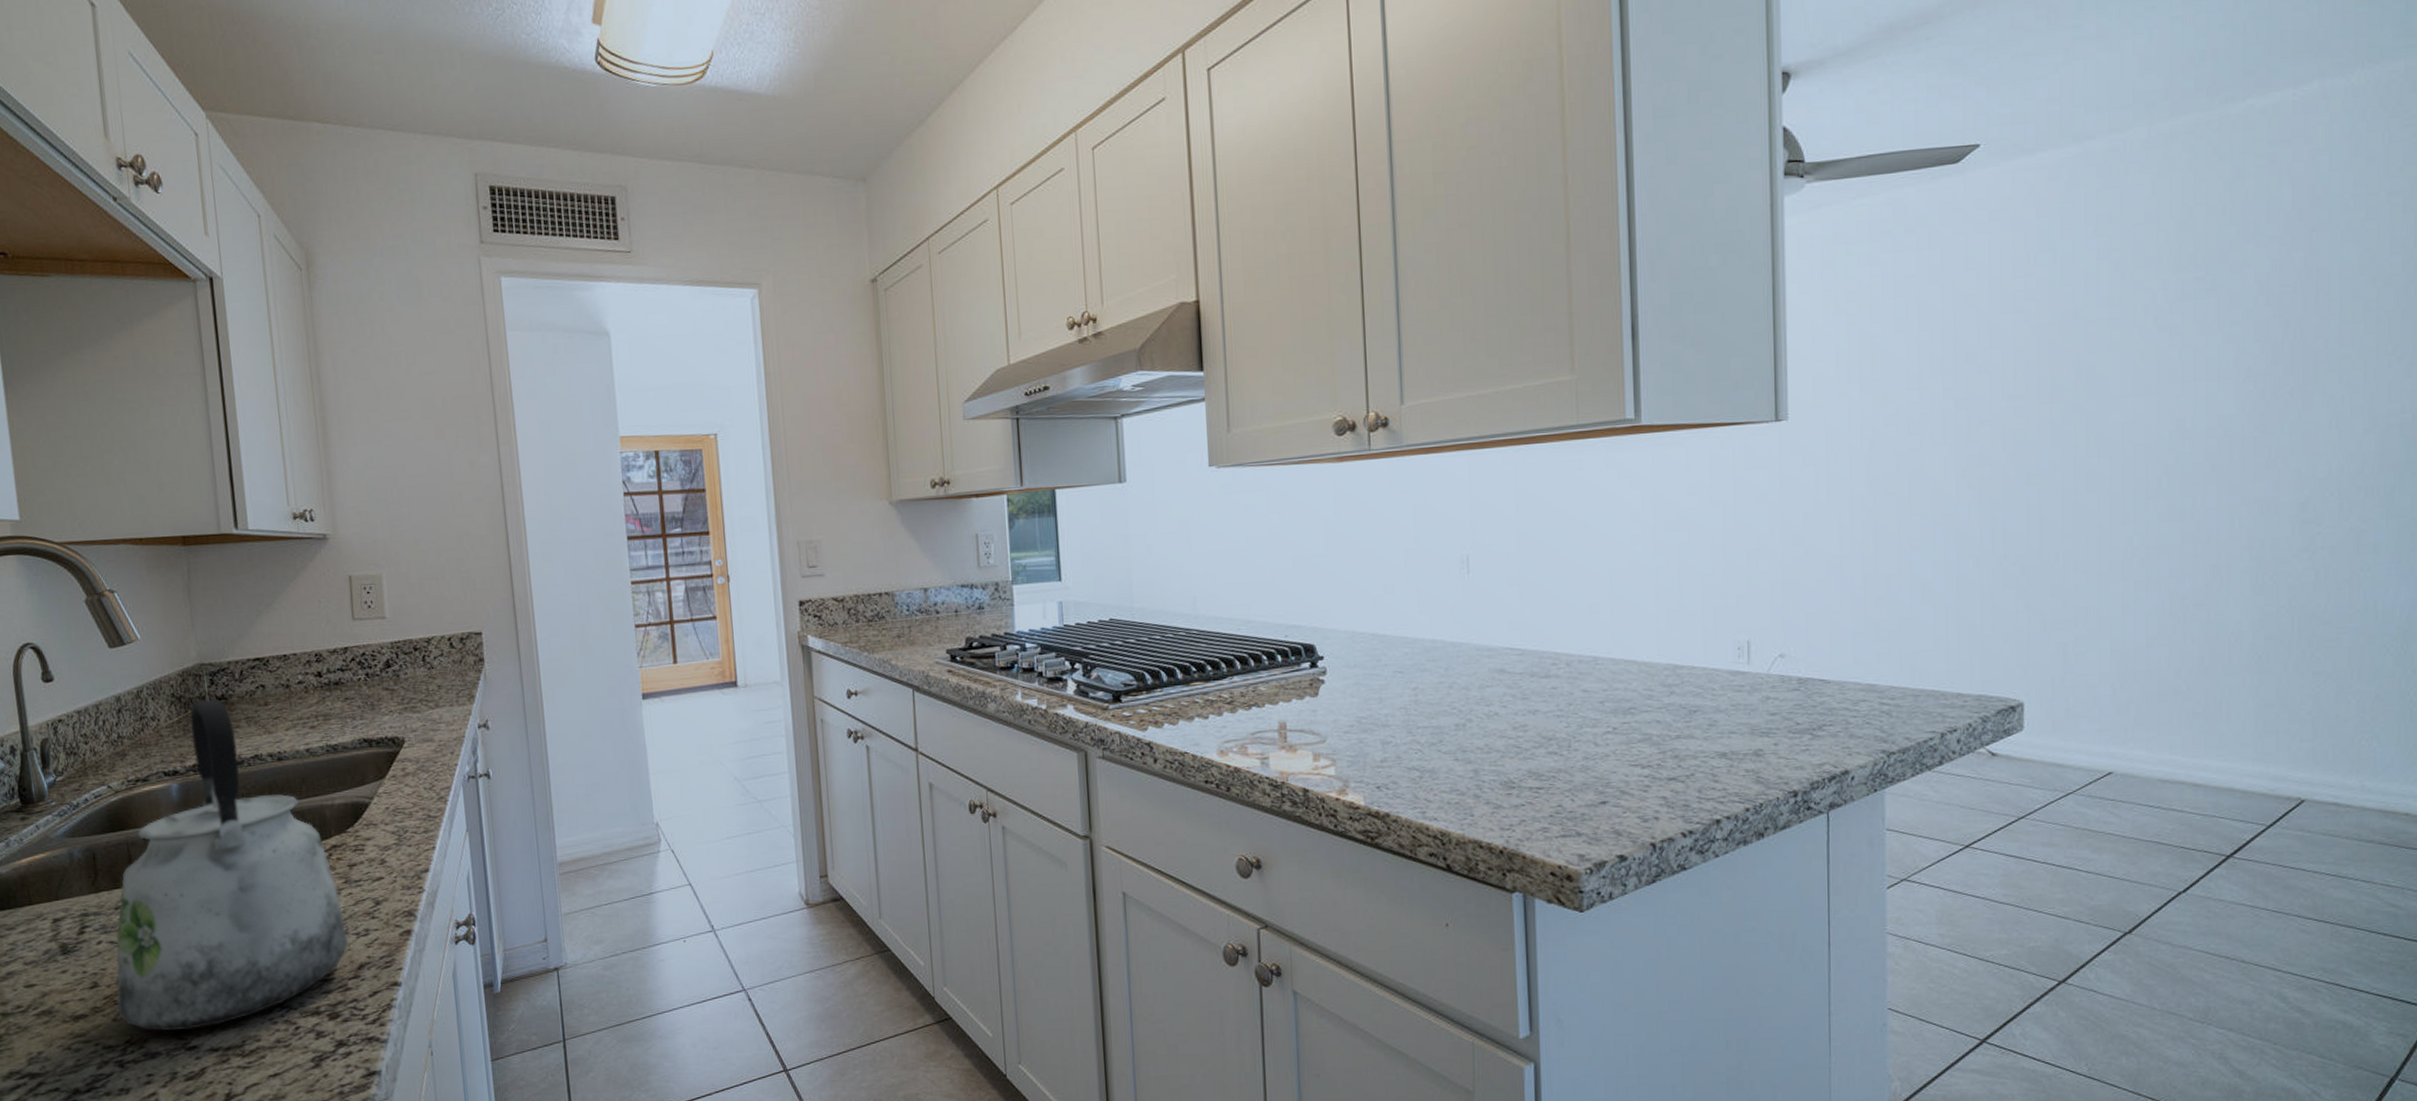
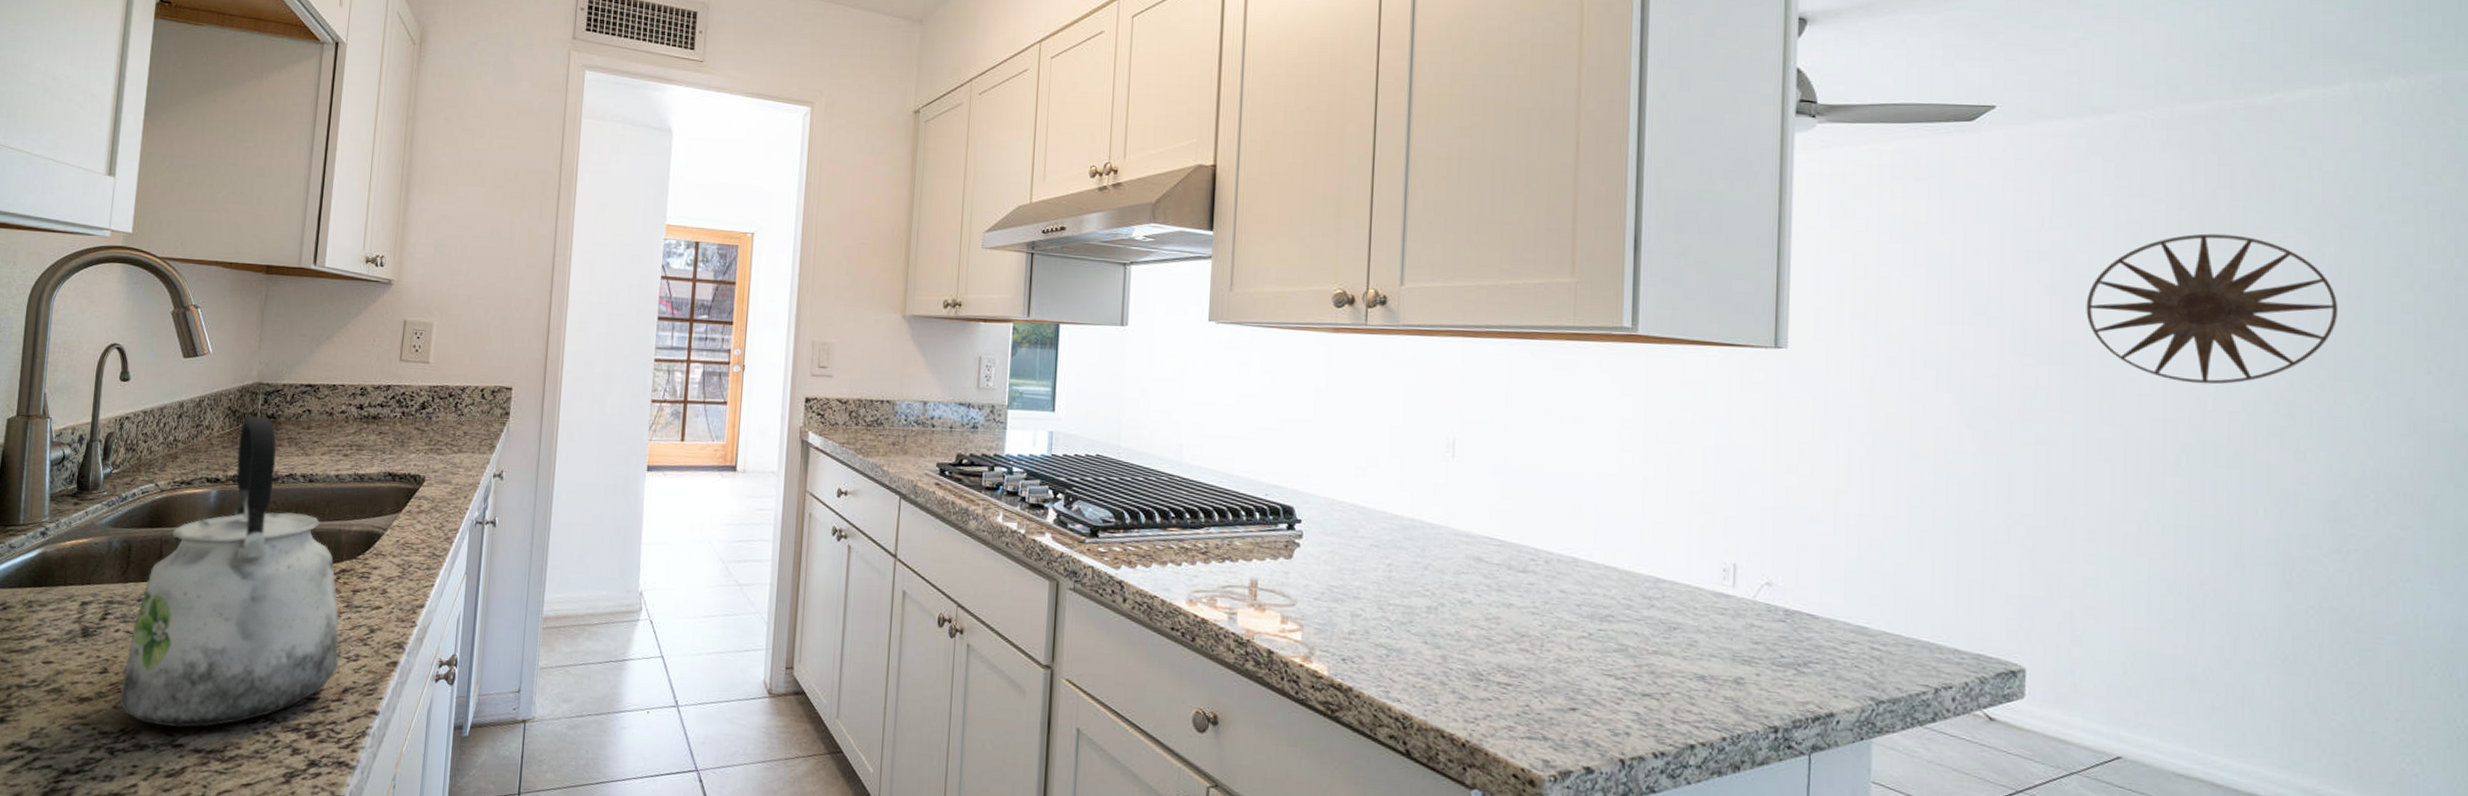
wall art: none [2071,250,2306,406] -> present [2086,233,2337,385]

